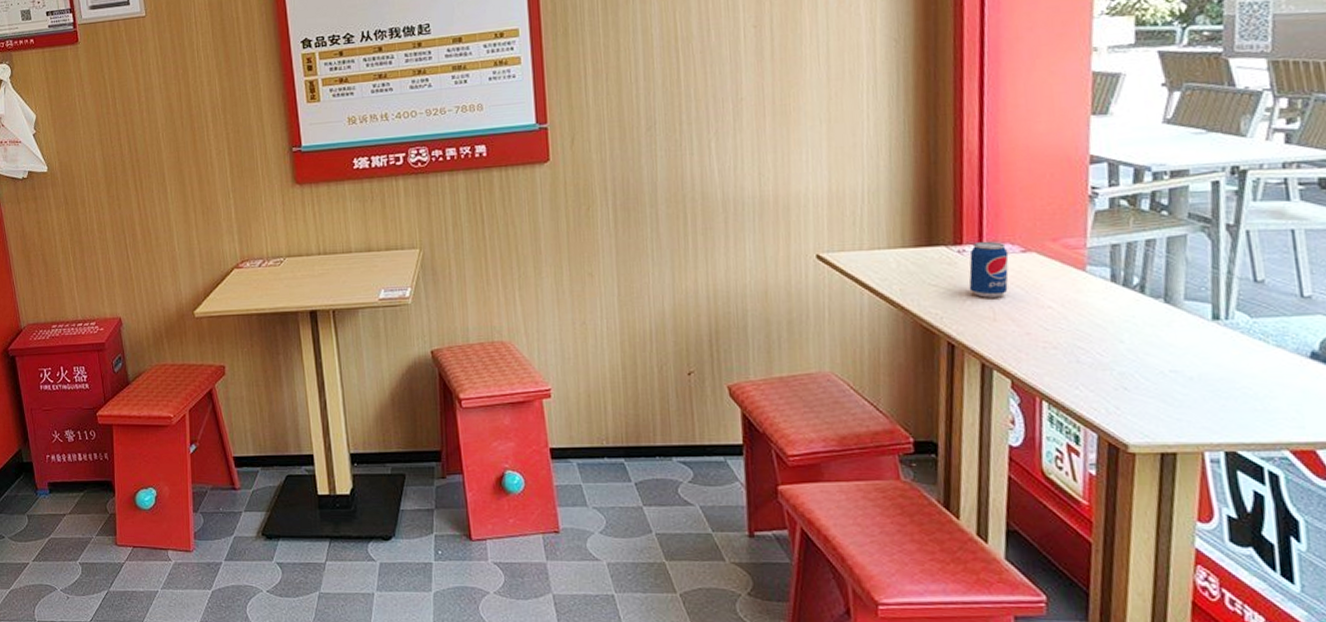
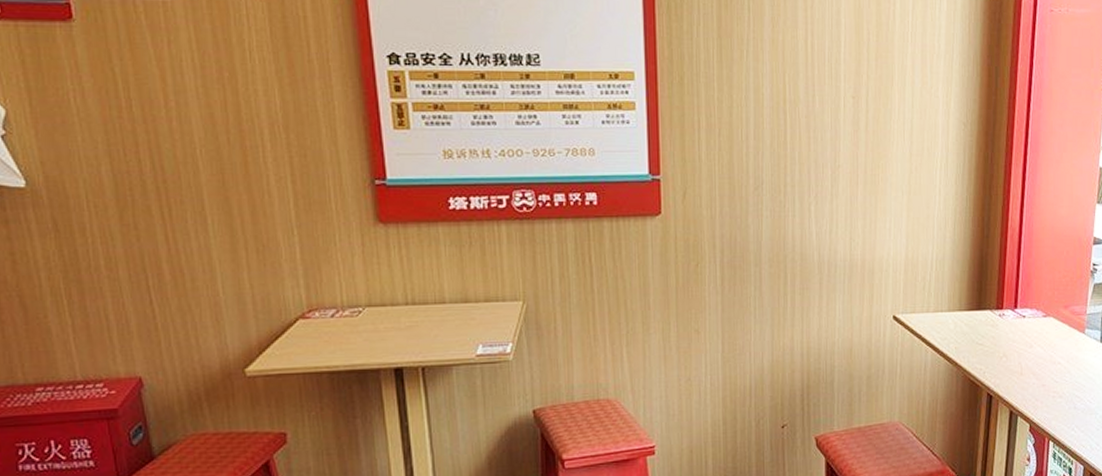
beverage can: present [969,241,1009,298] -> none [1005,306,1034,355]

